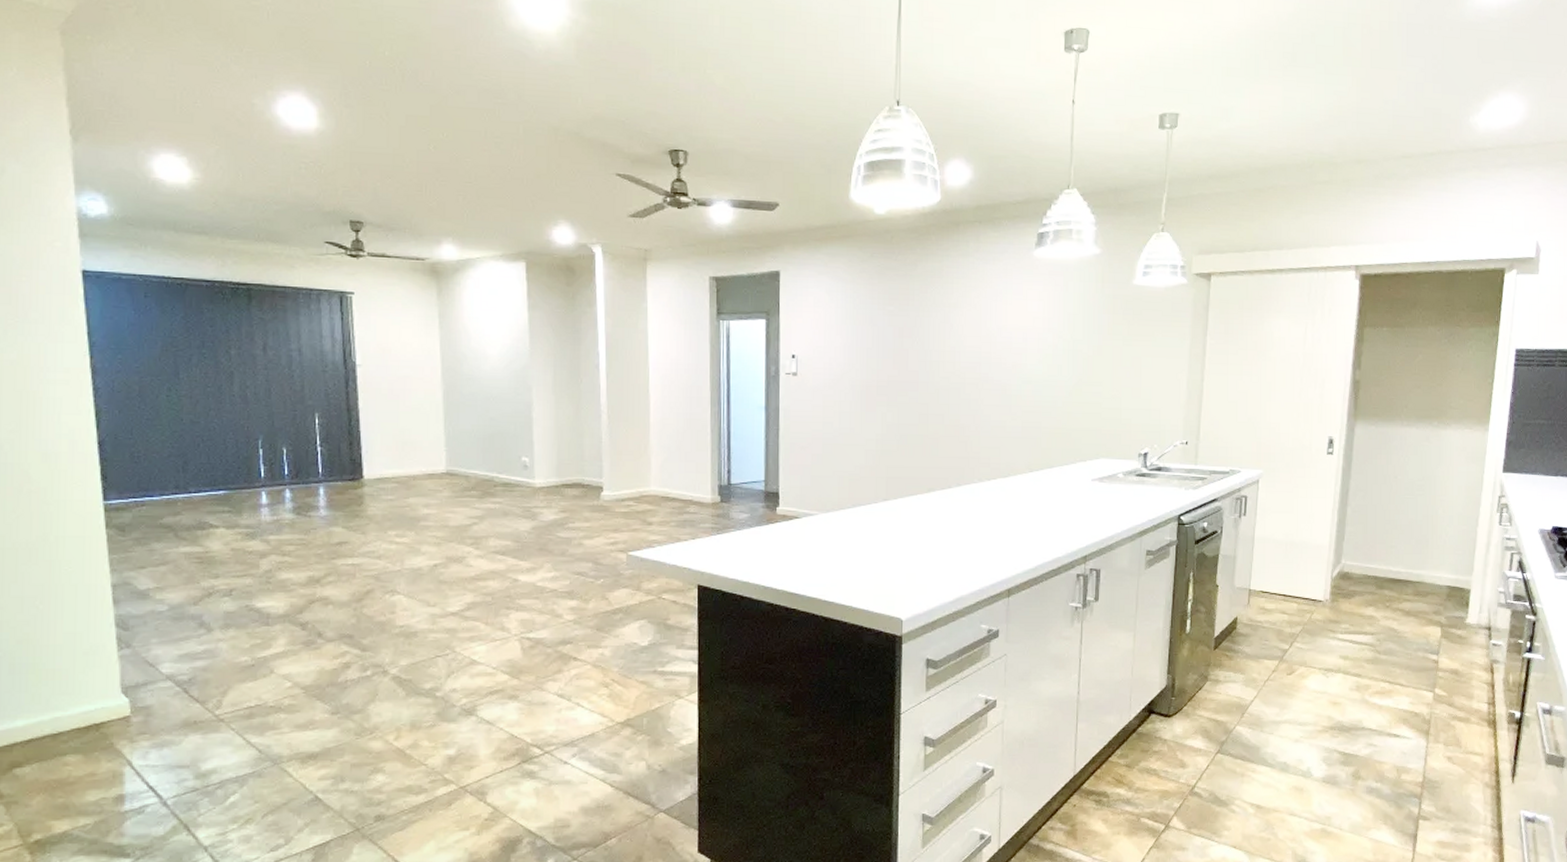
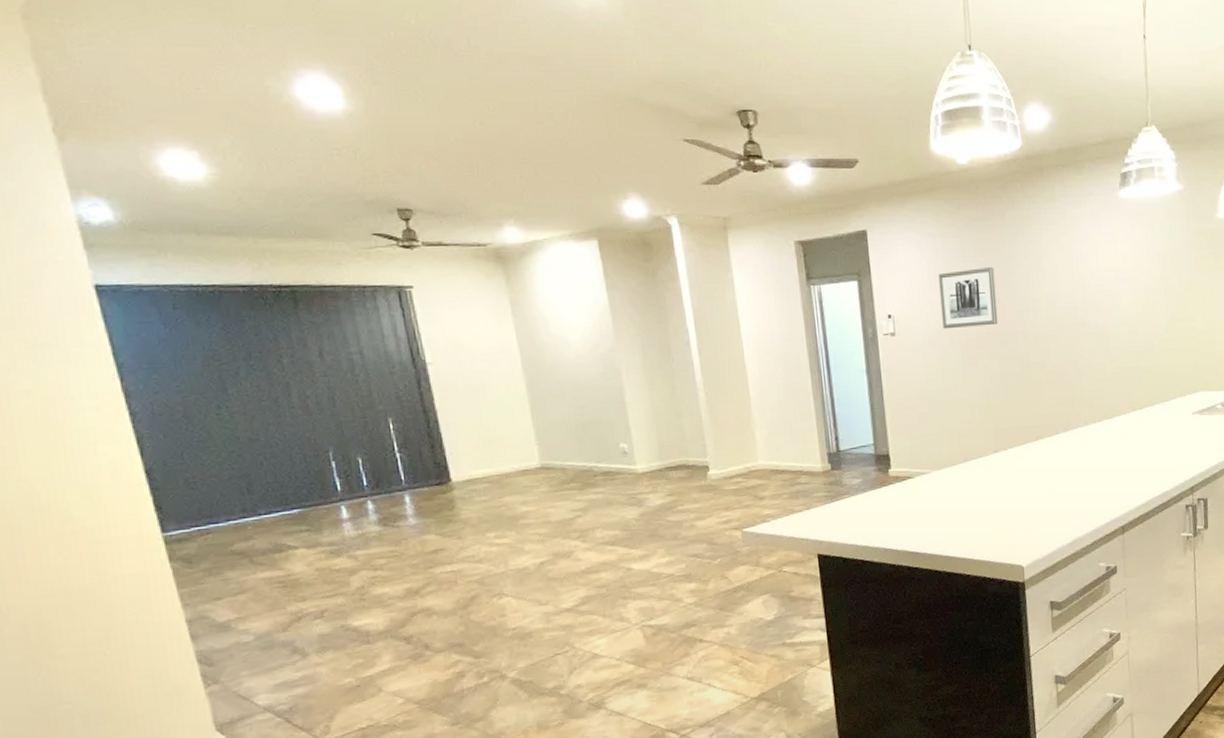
wall art: none [845,315,901,374] -> present [938,266,998,329]

